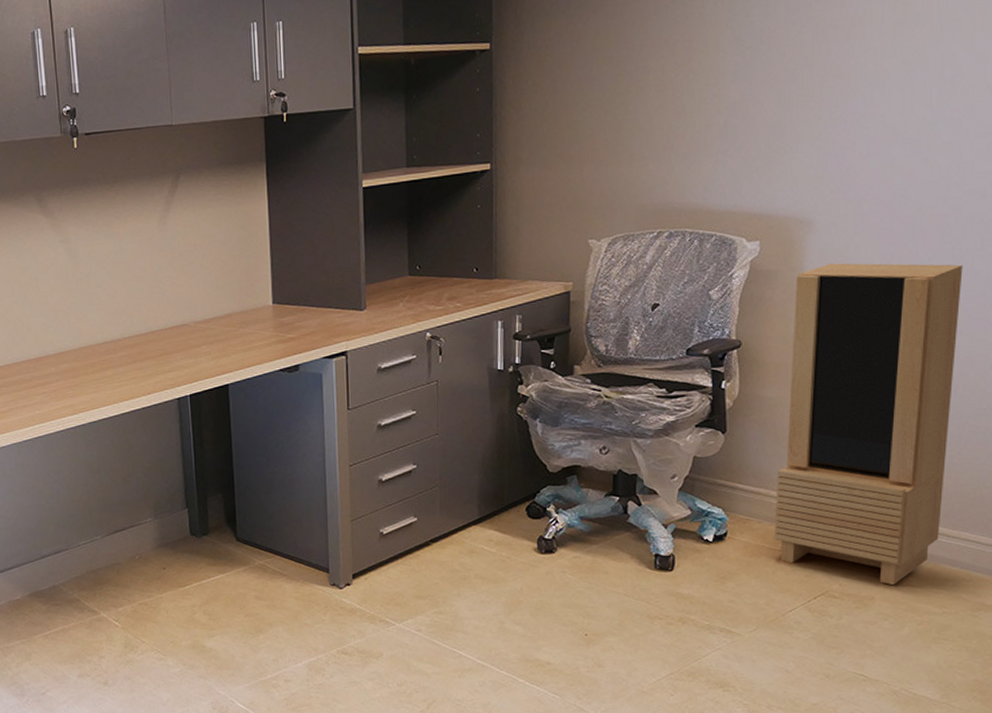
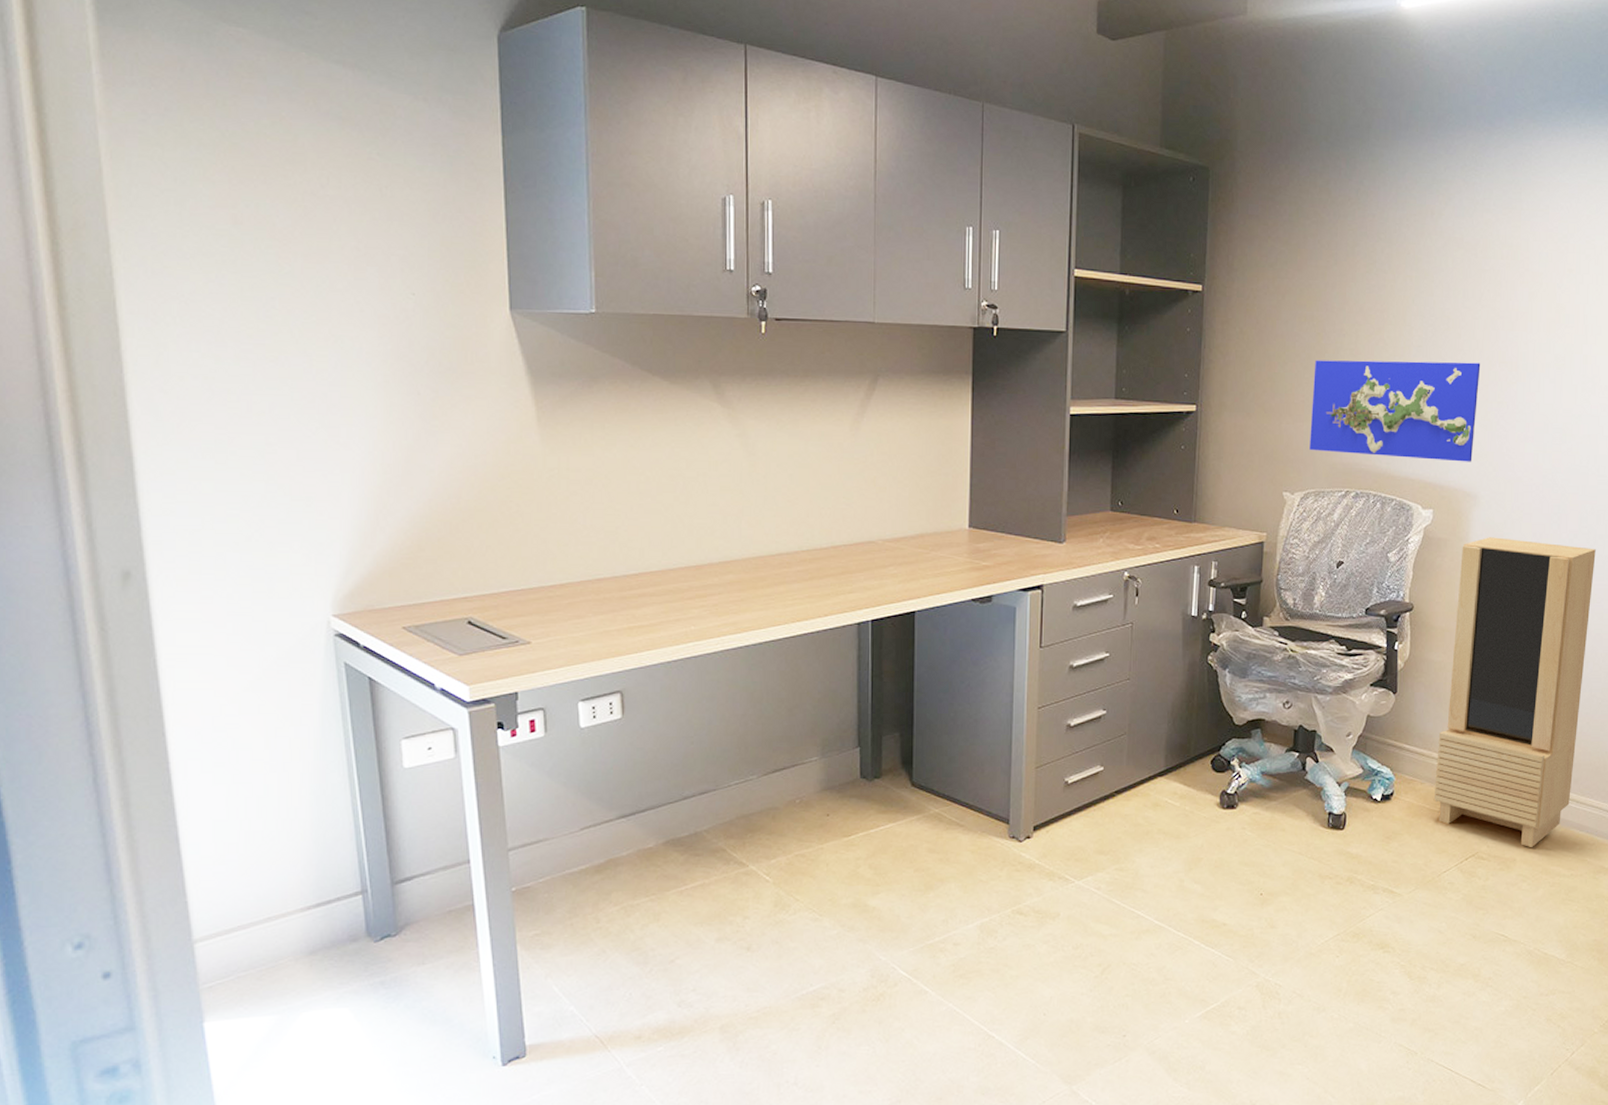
world map: none [615,80,811,195] -> present [1309,360,1481,462]

